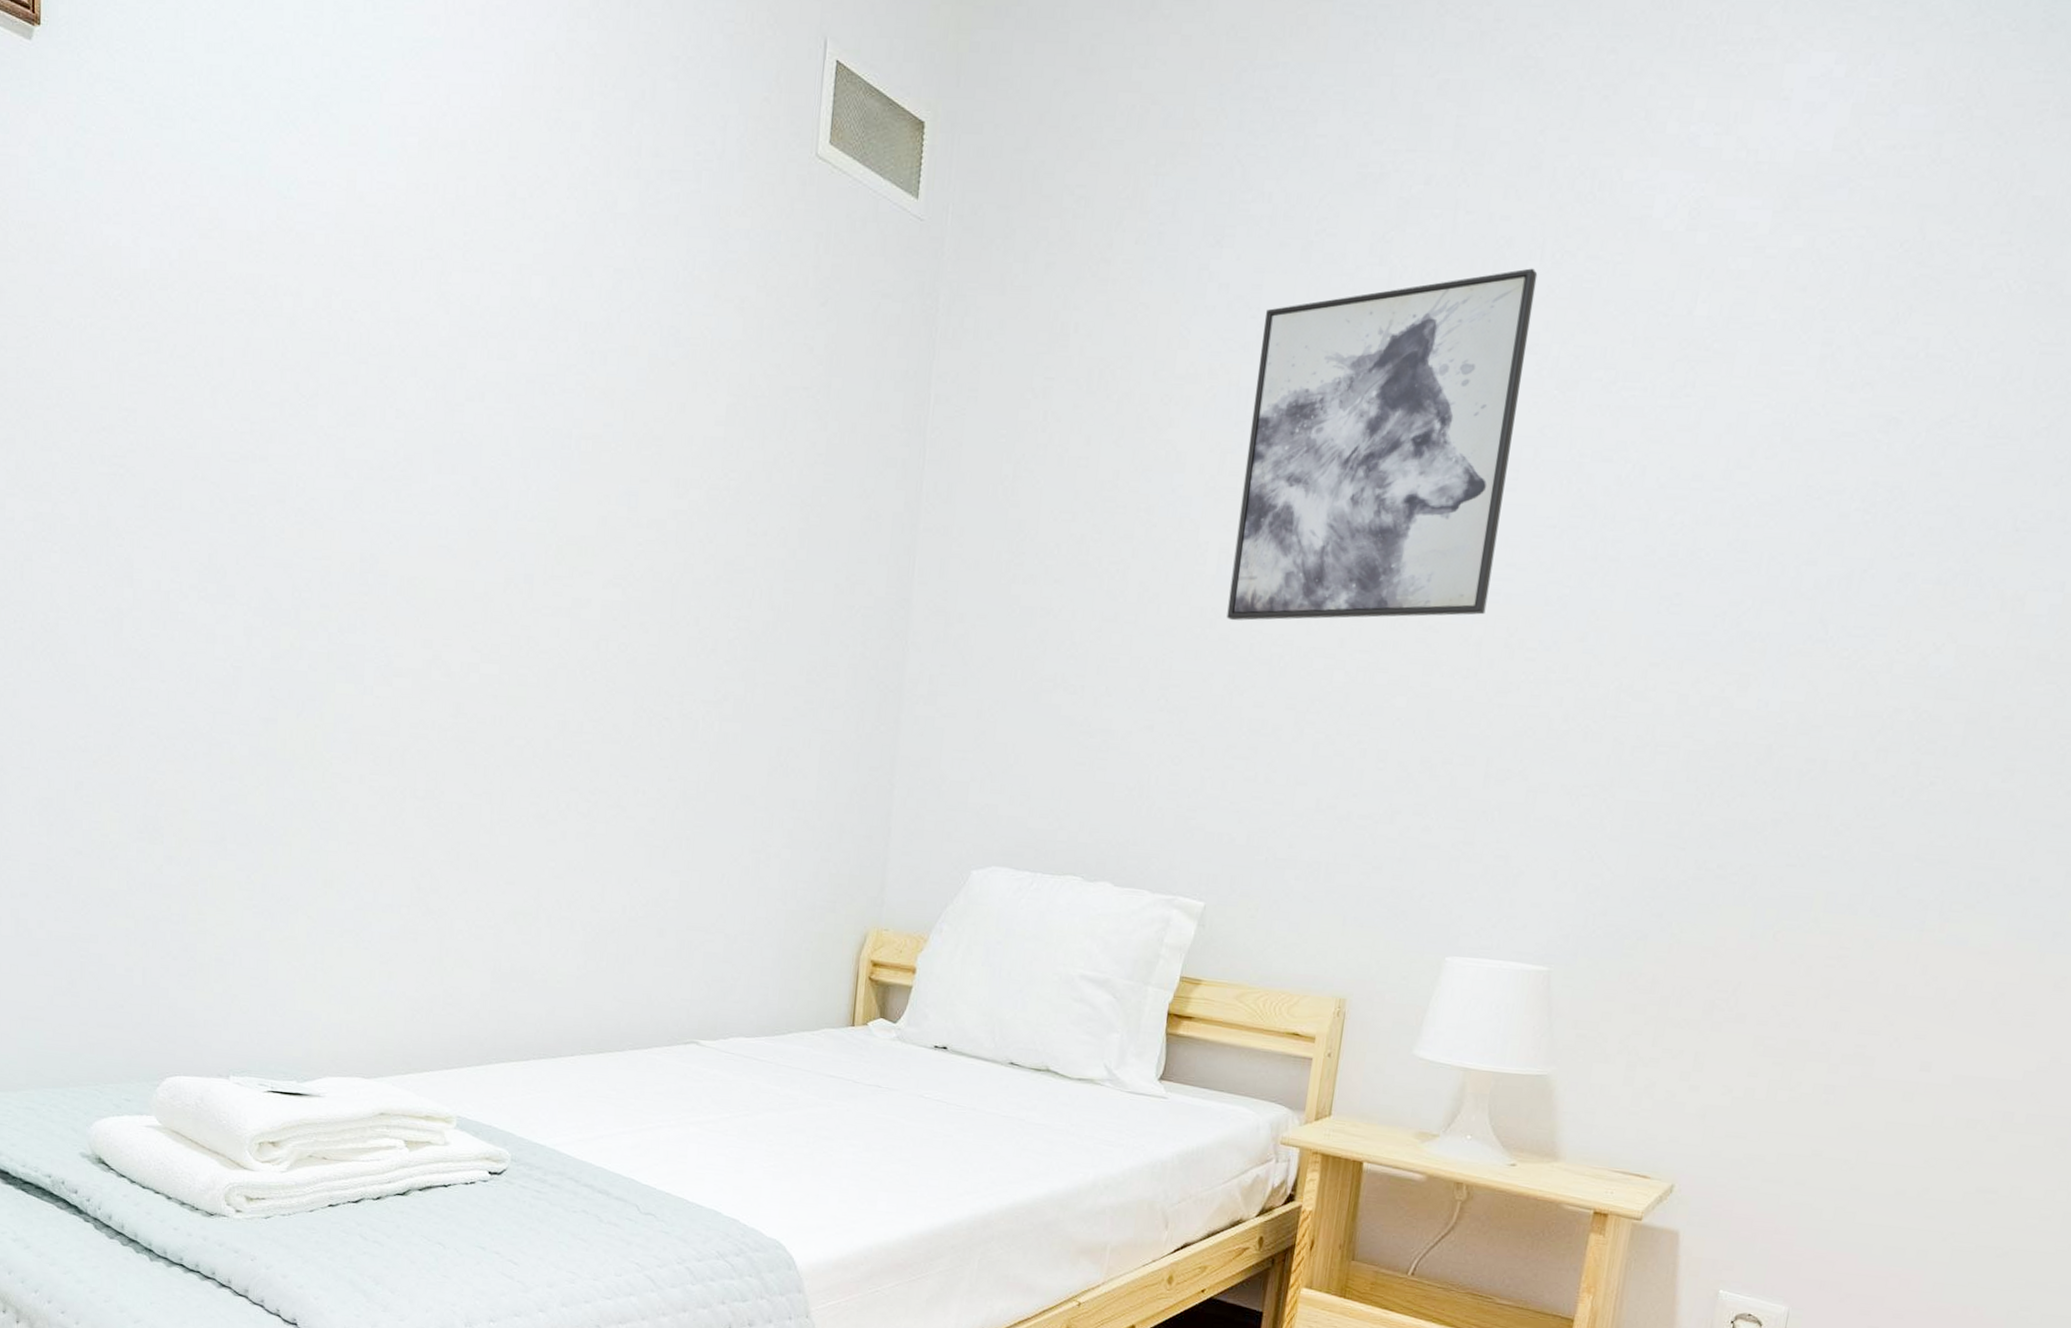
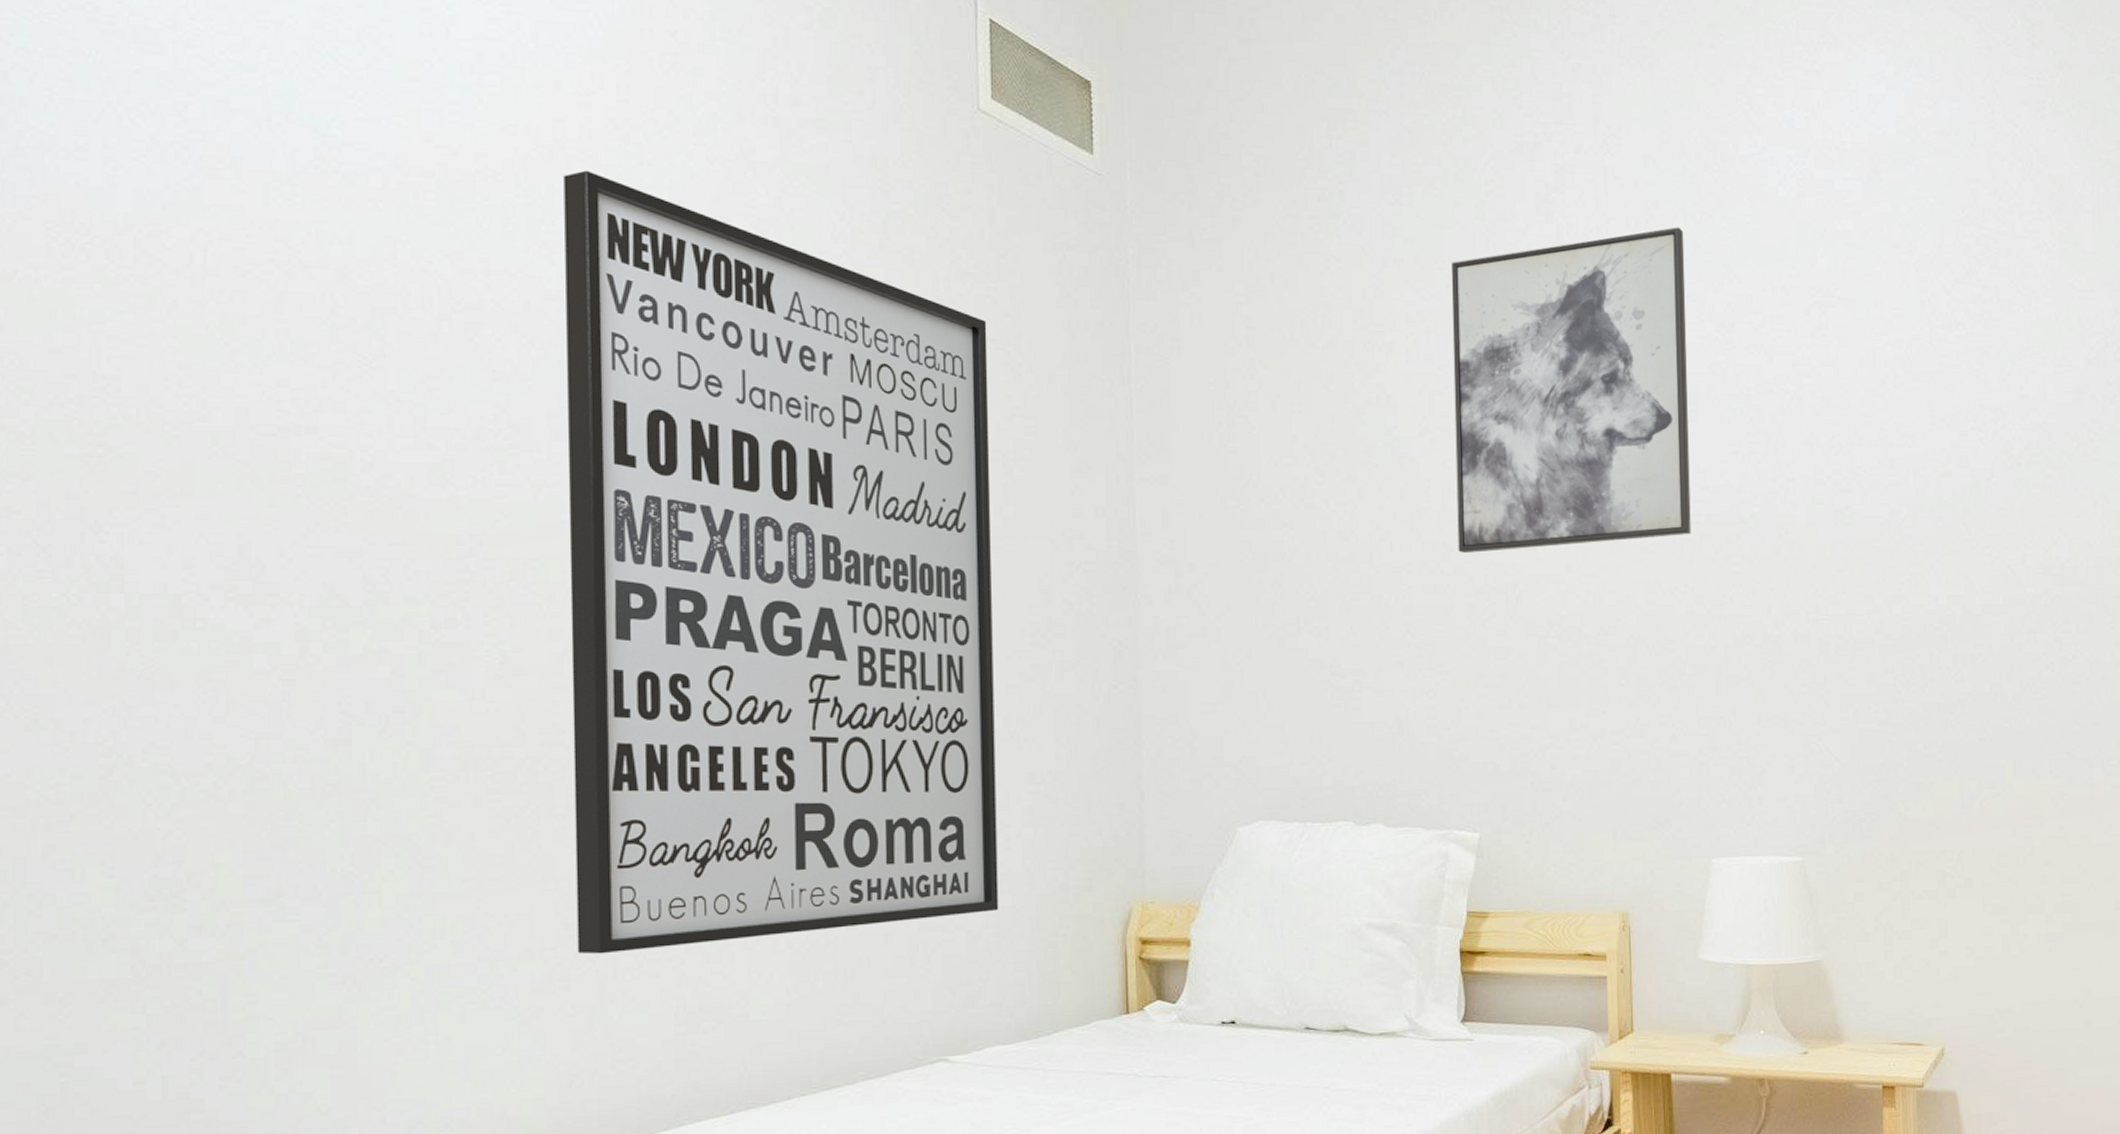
wall art: none [425,225,802,920] -> present [563,170,999,955]

